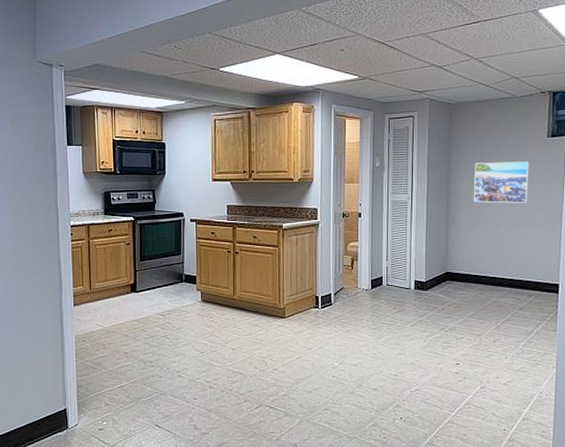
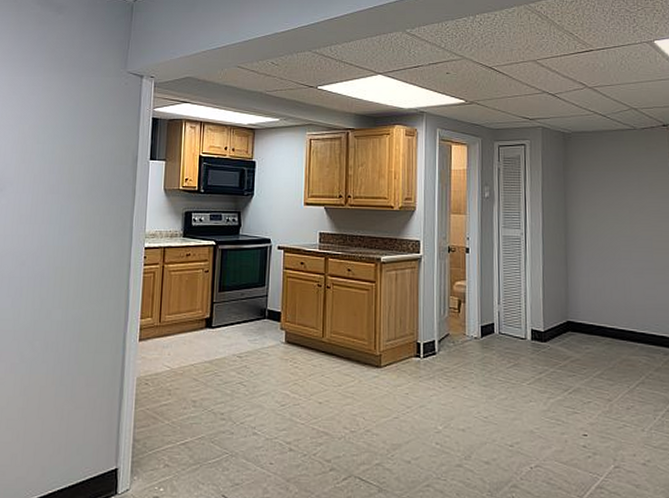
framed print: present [473,161,529,203] -> none [594,198,656,245]

